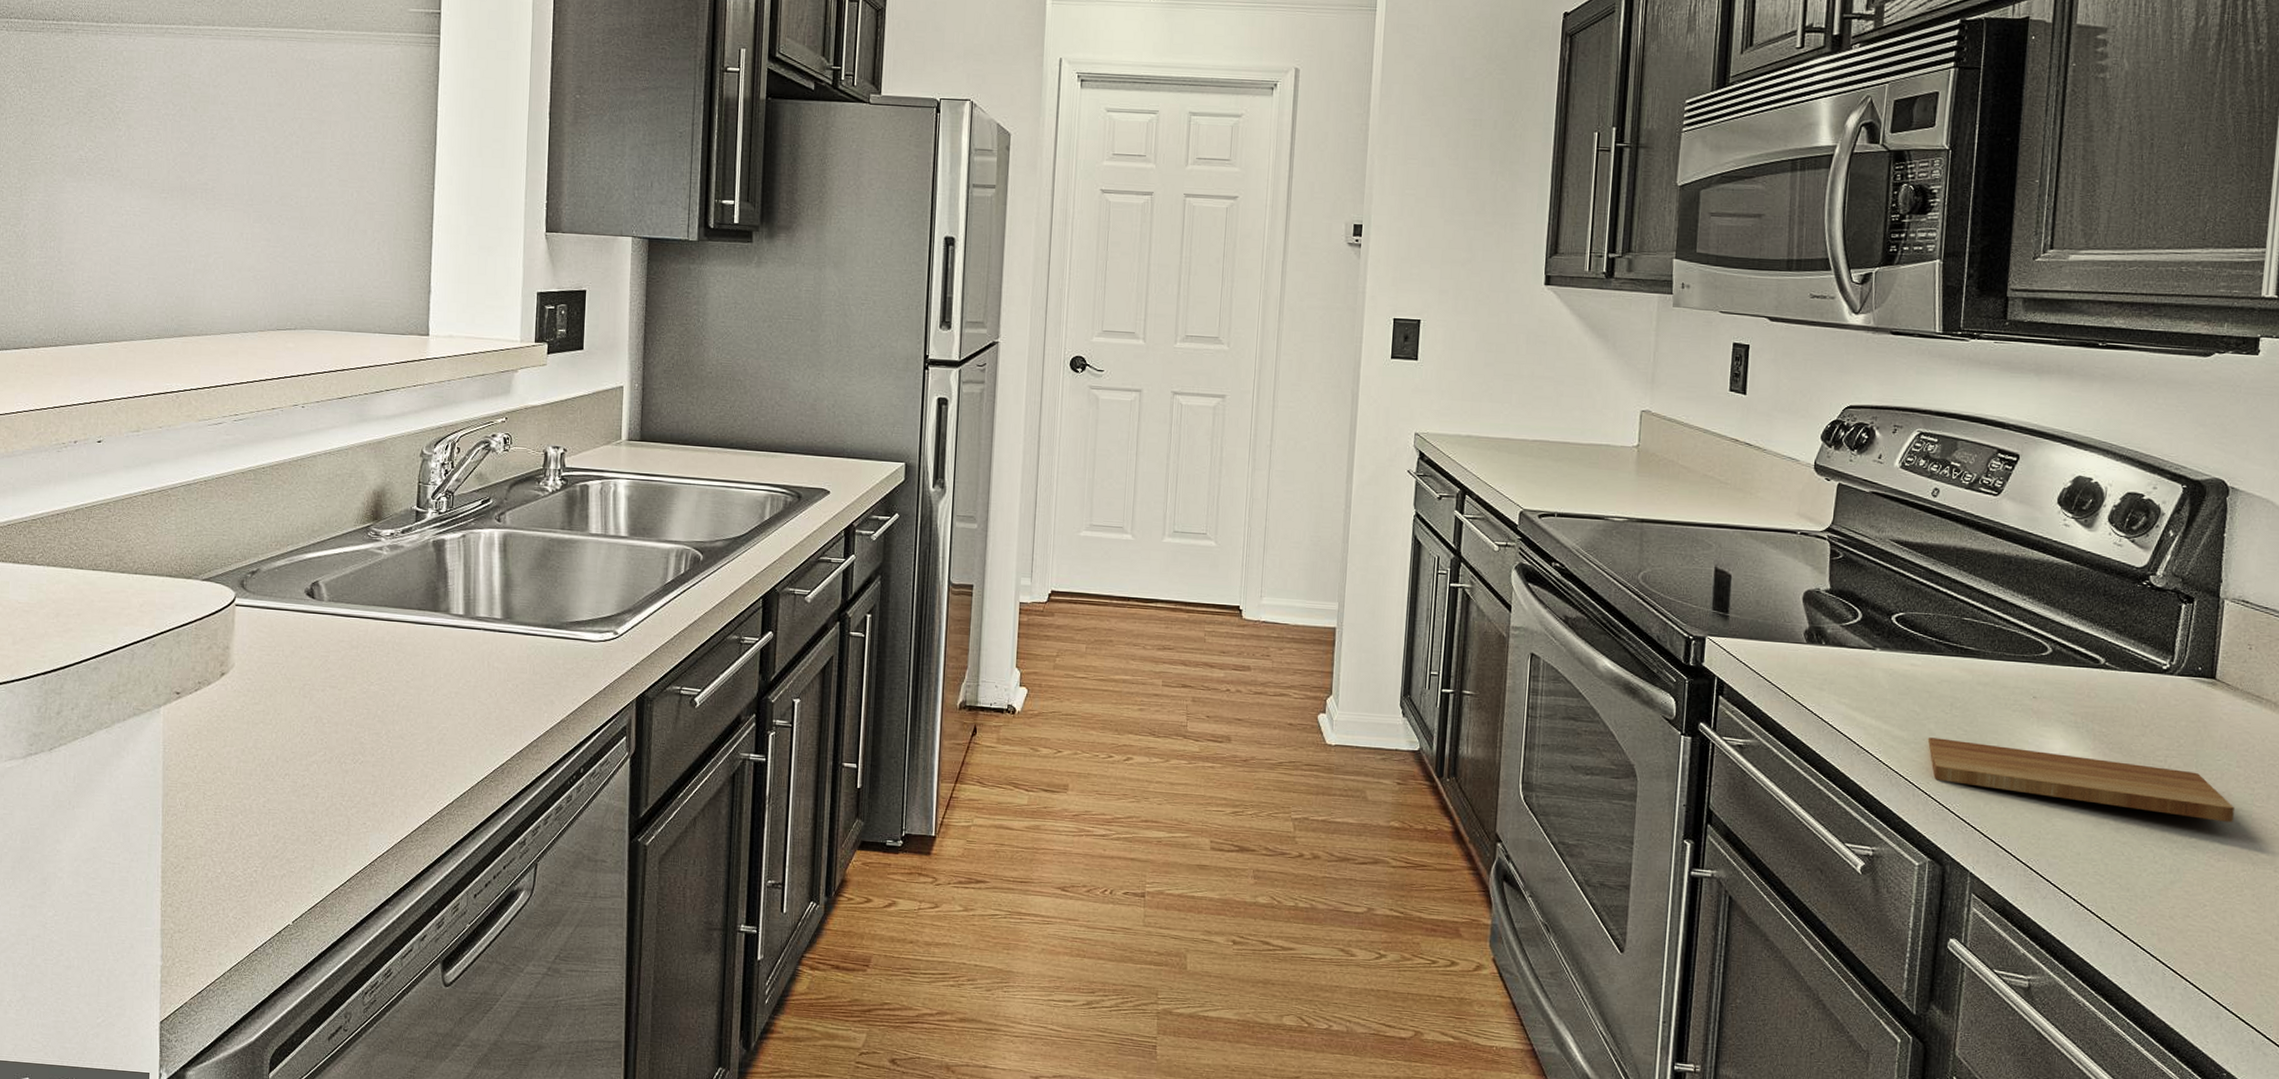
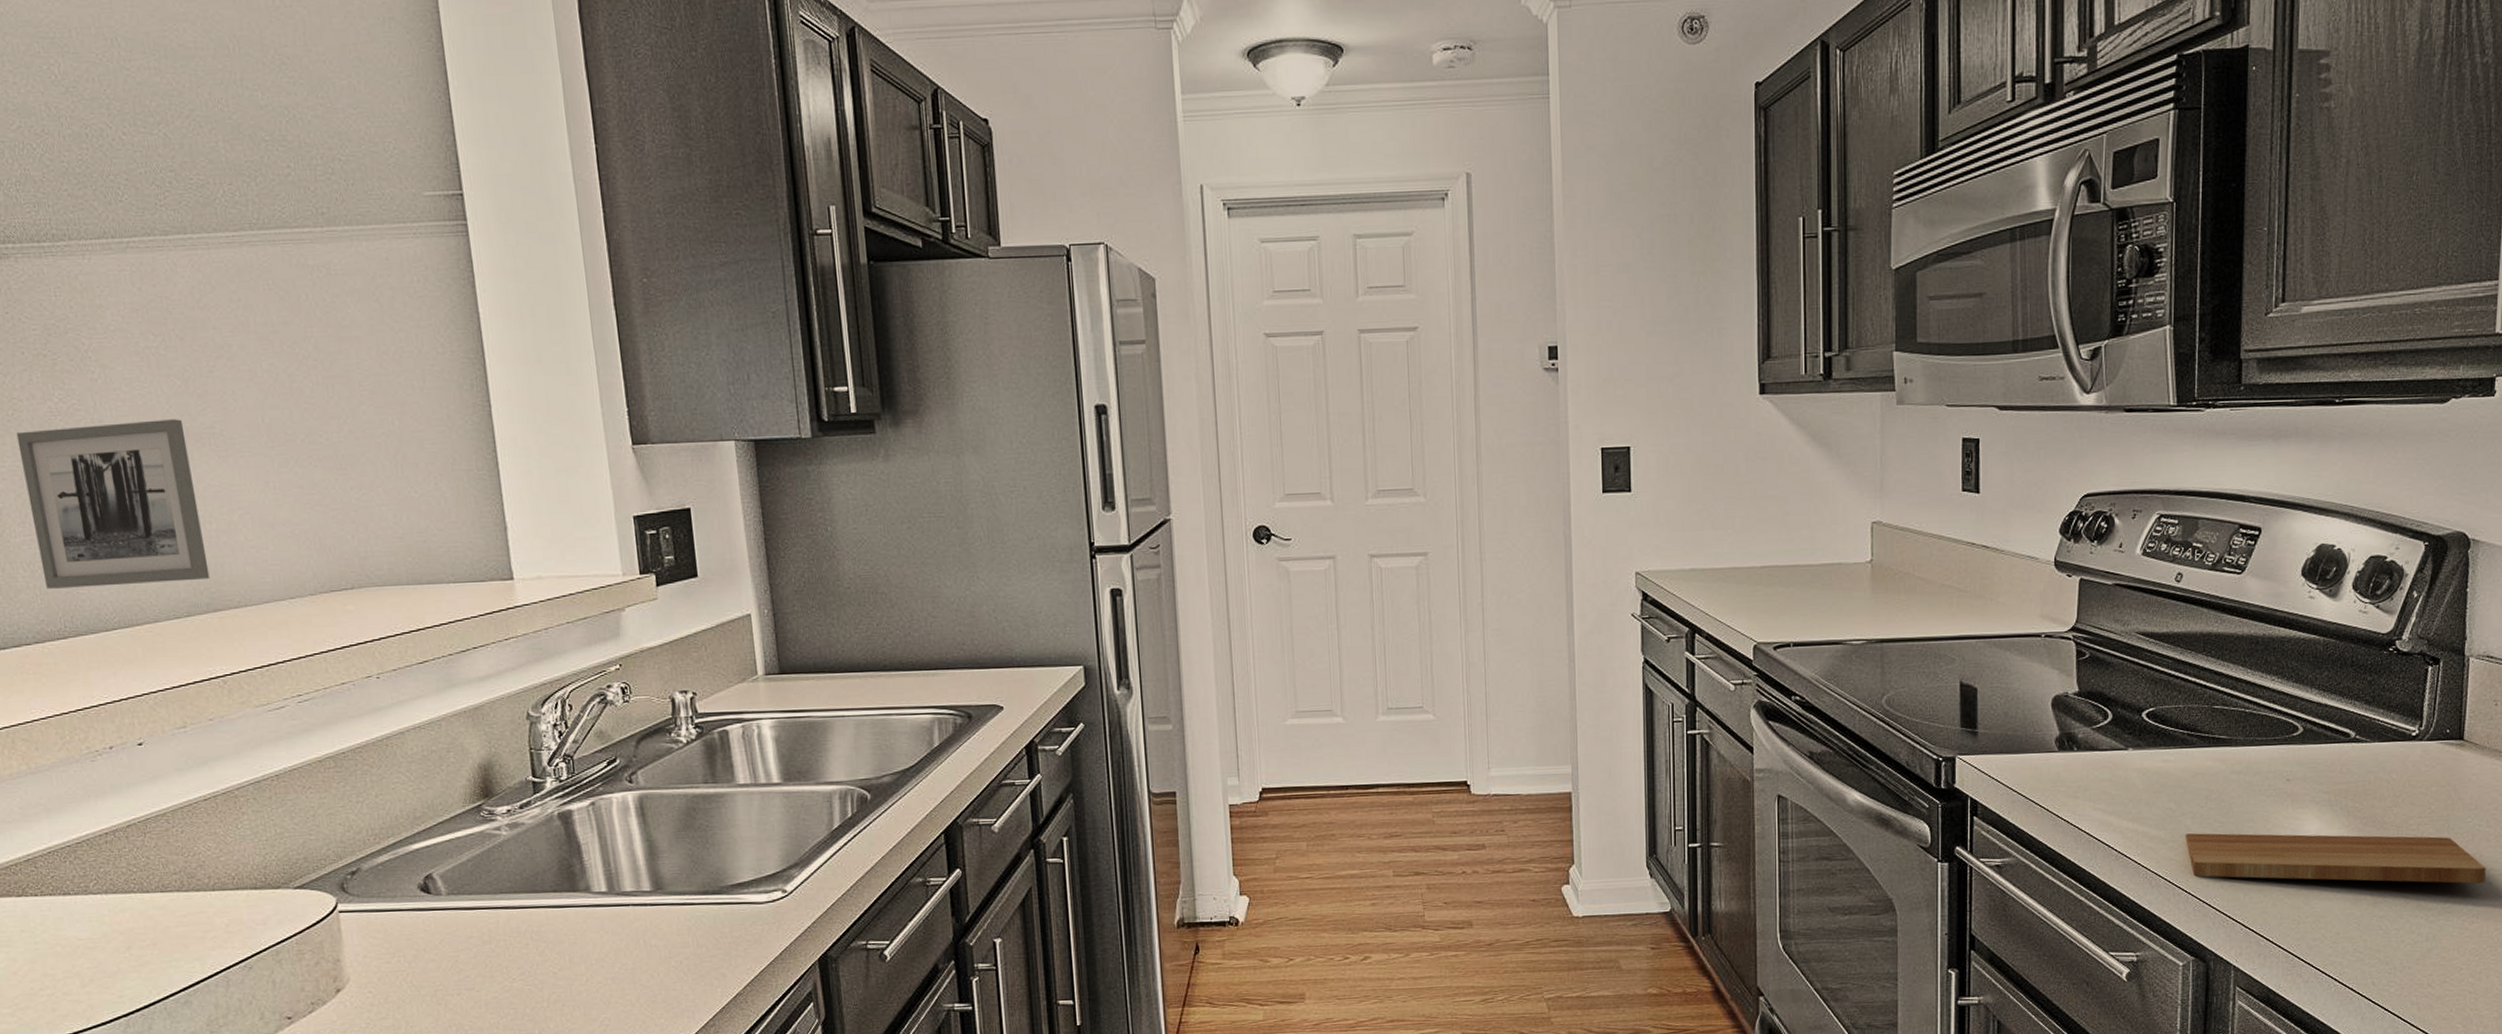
wall art: none [49,173,184,309] -> present [16,419,210,589]

